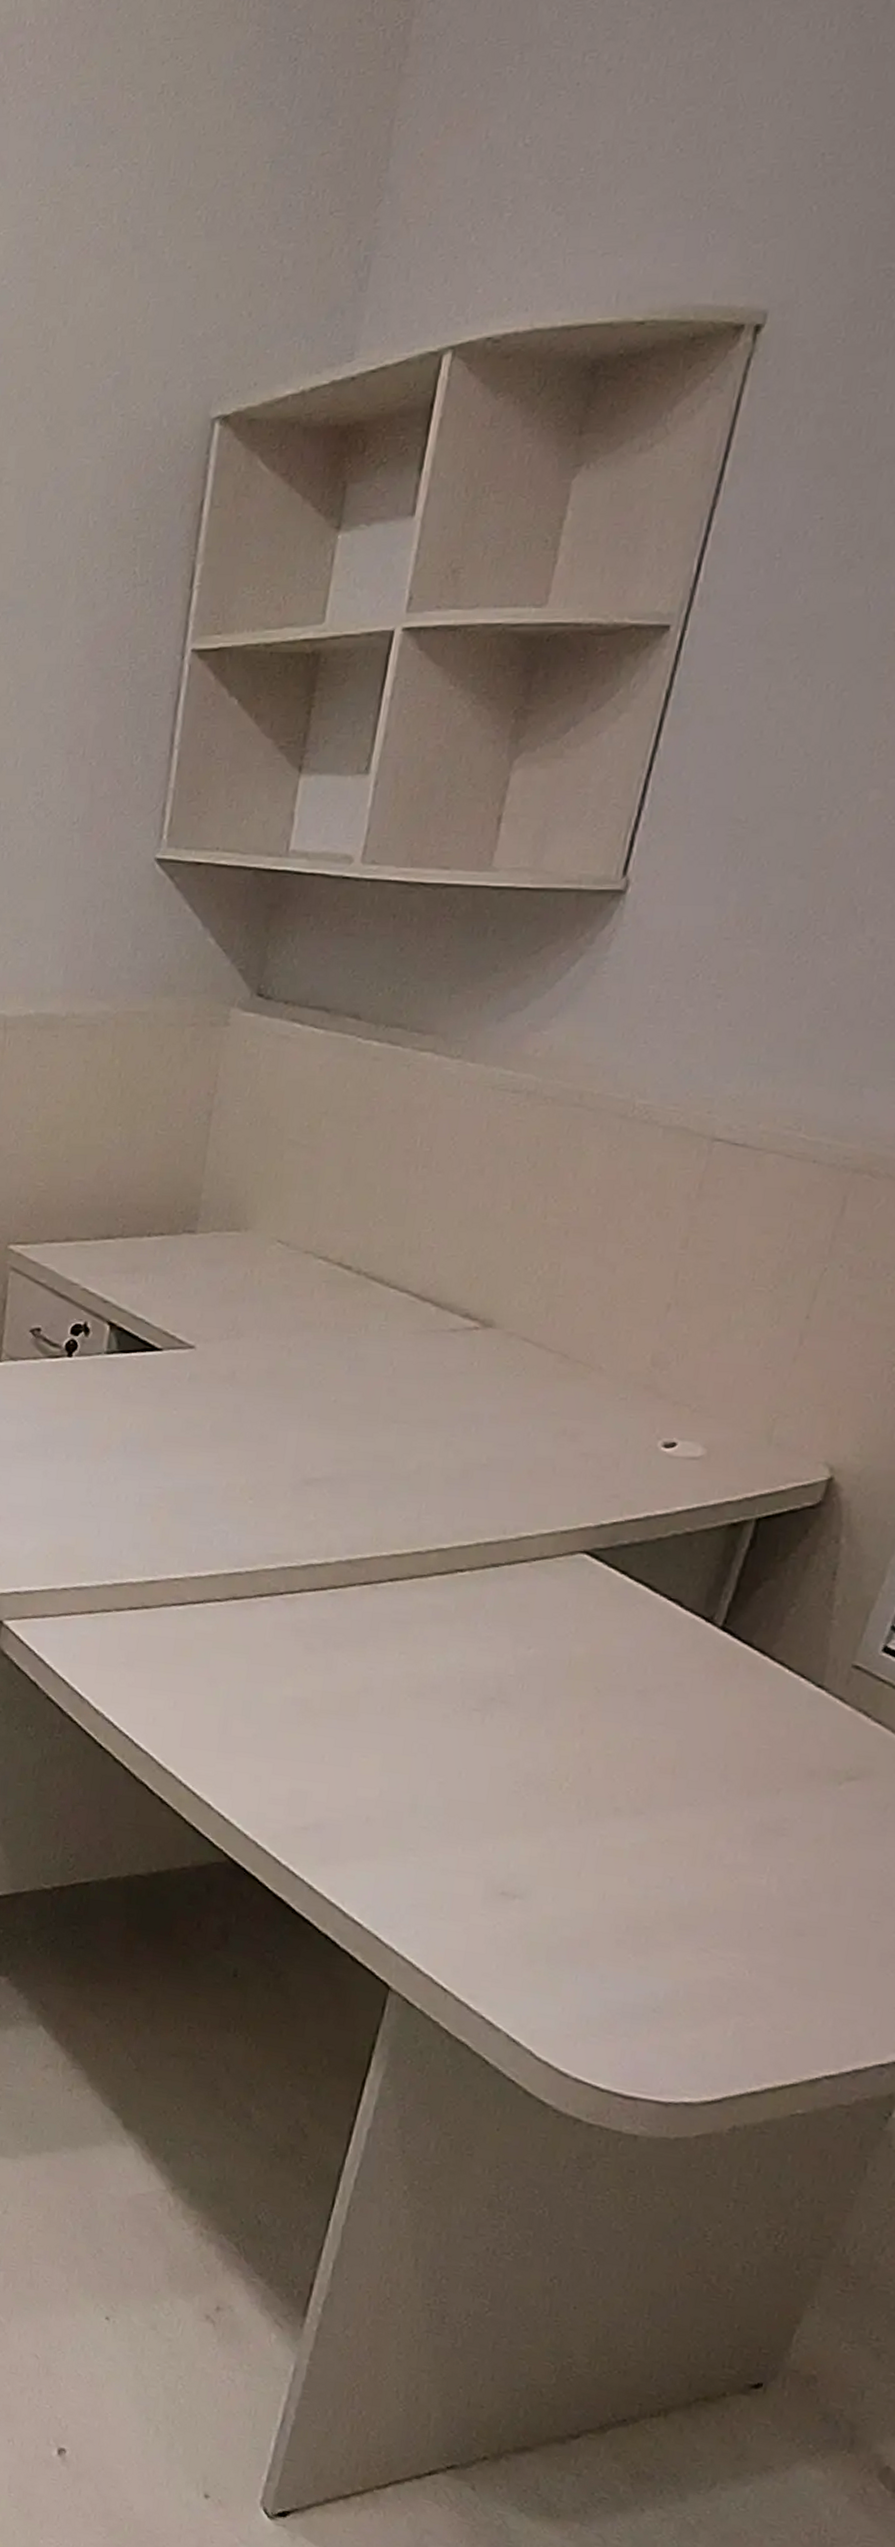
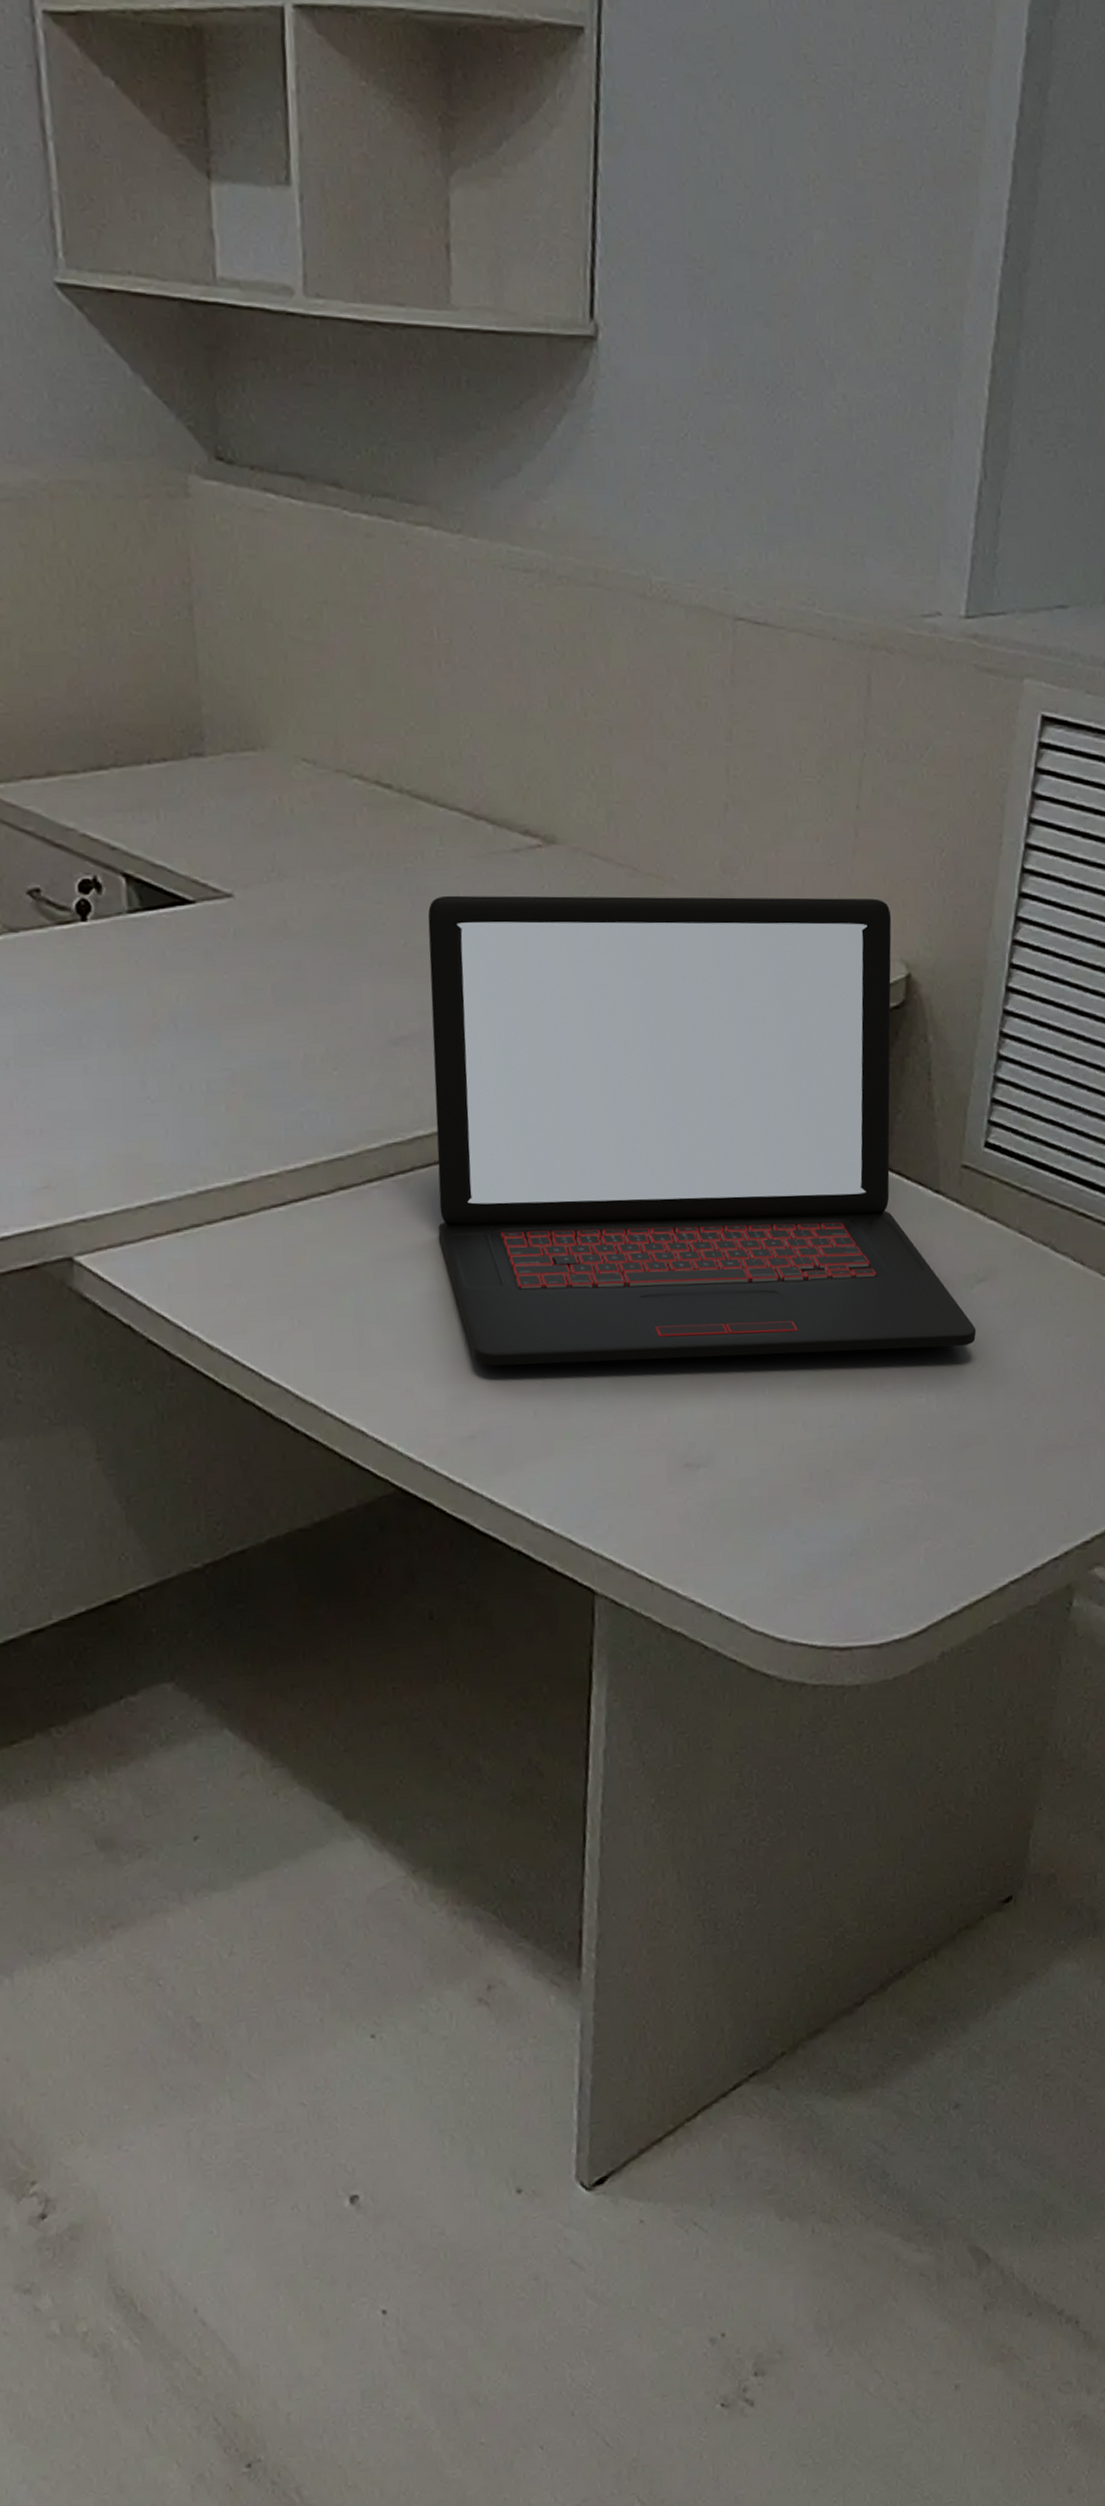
laptop: none [311,1363,837,1838] -> present [427,895,976,1366]

